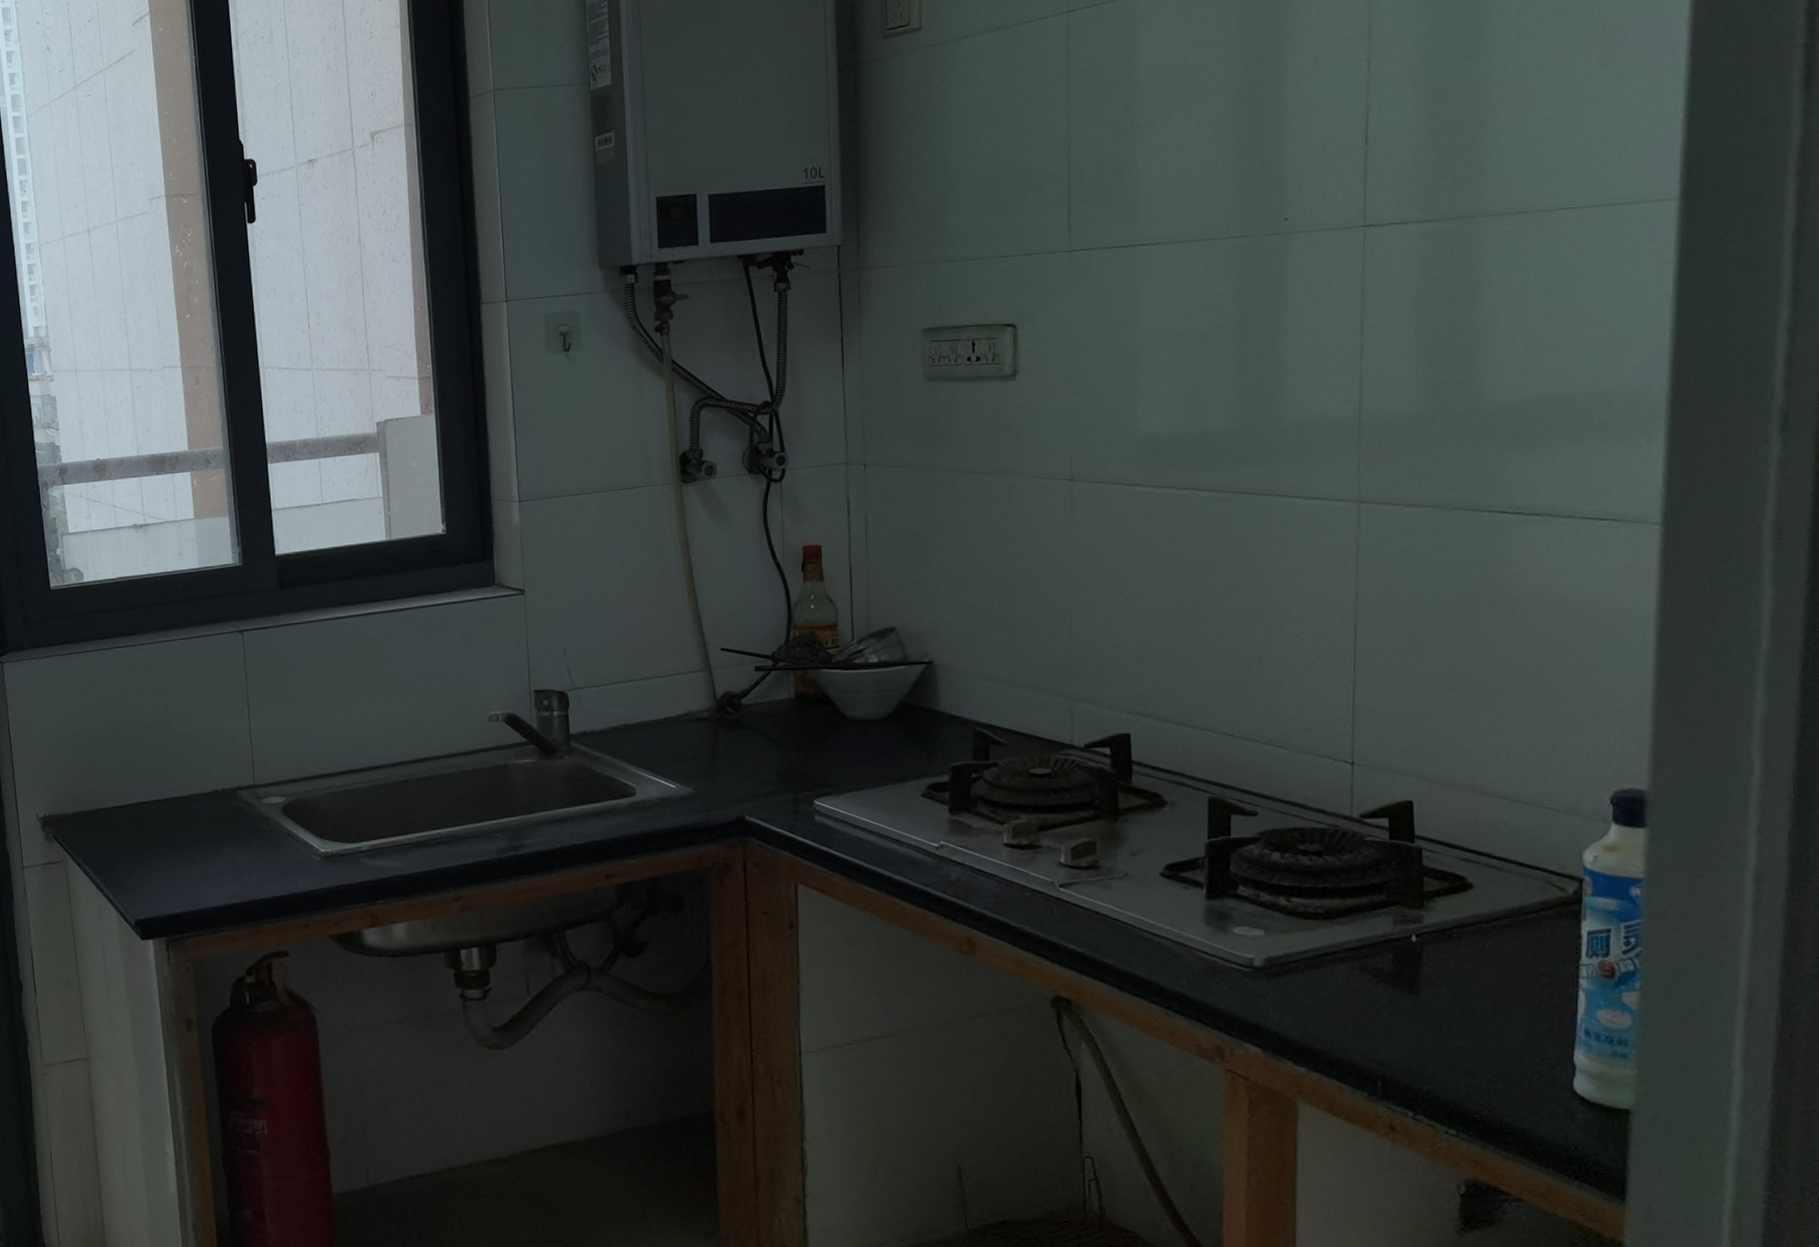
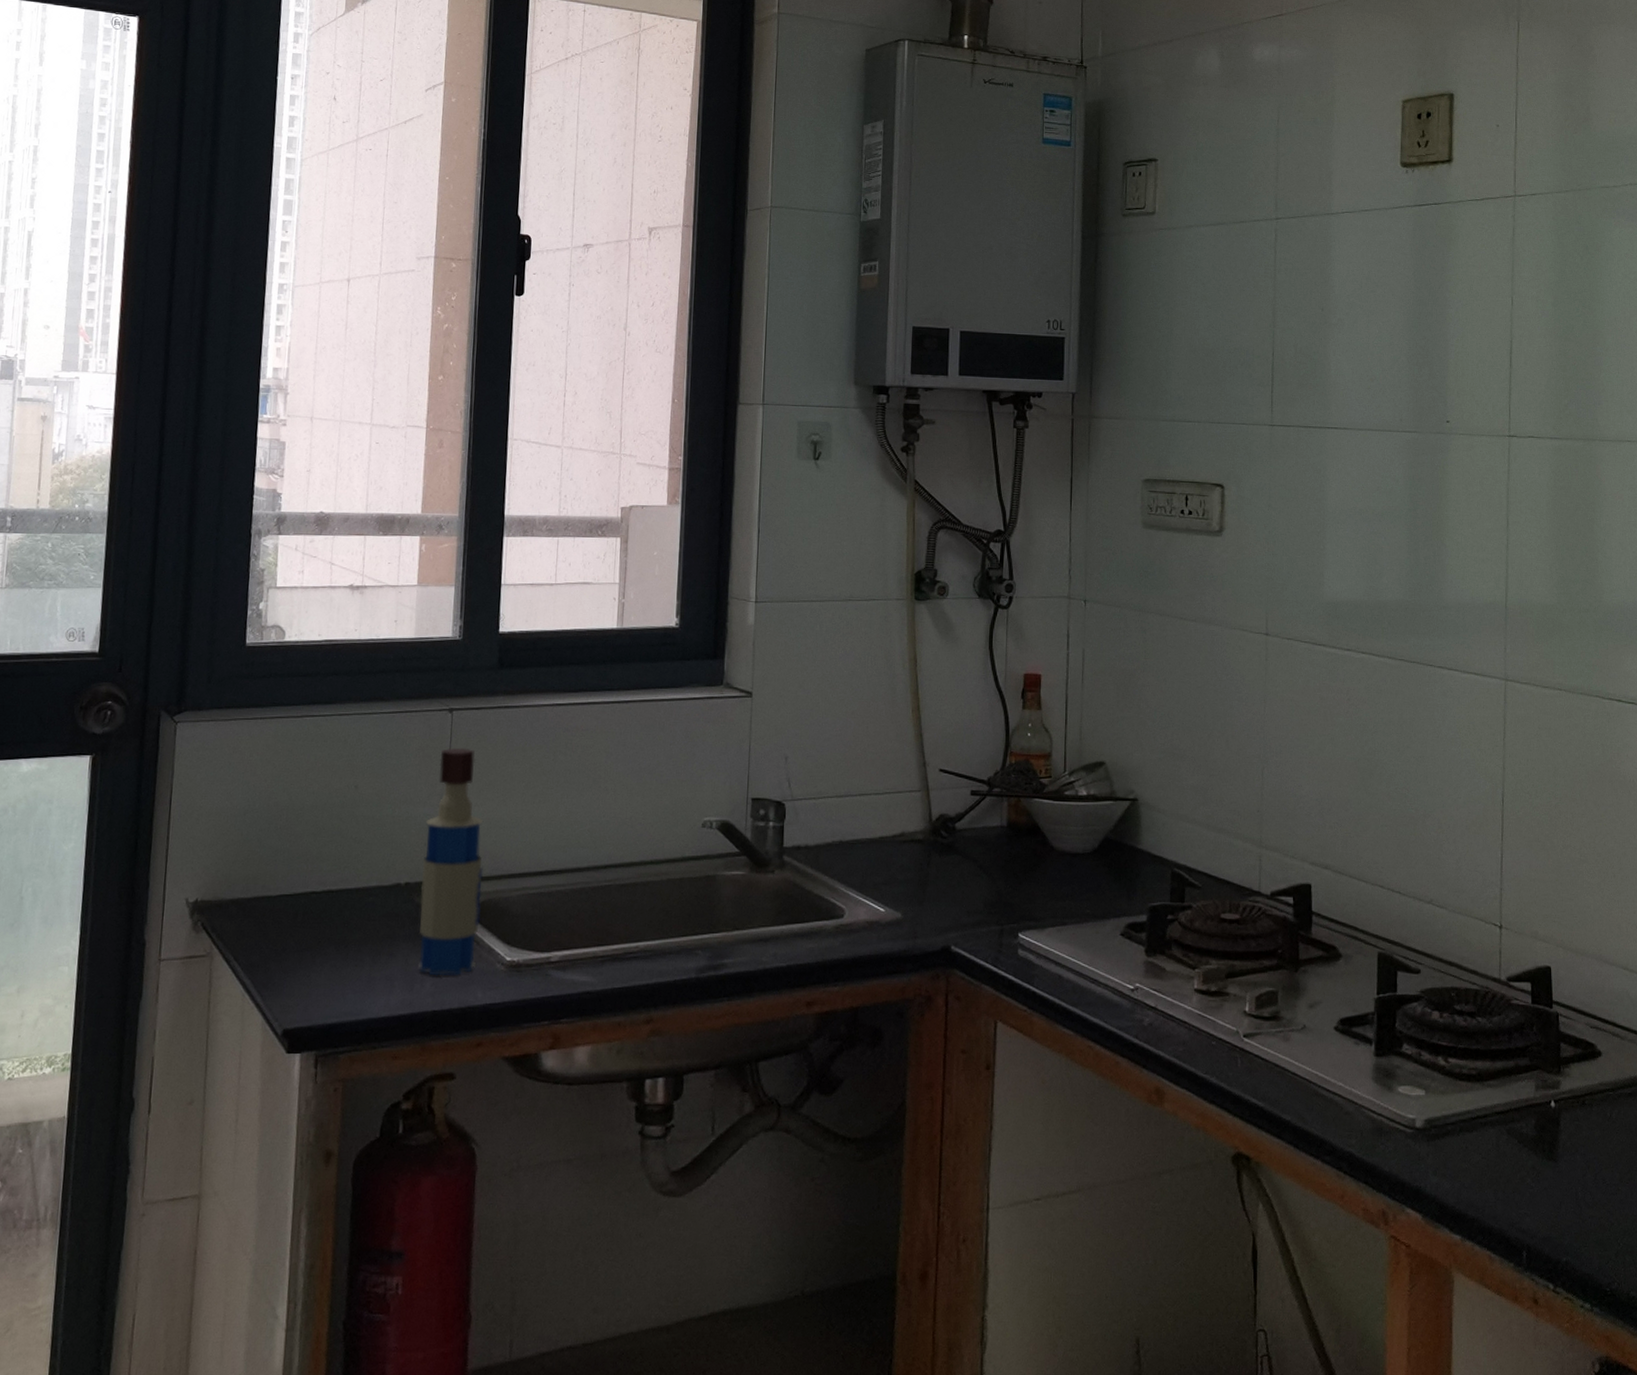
tequila bottle: none [232,664,295,869] -> present [417,747,484,976]

